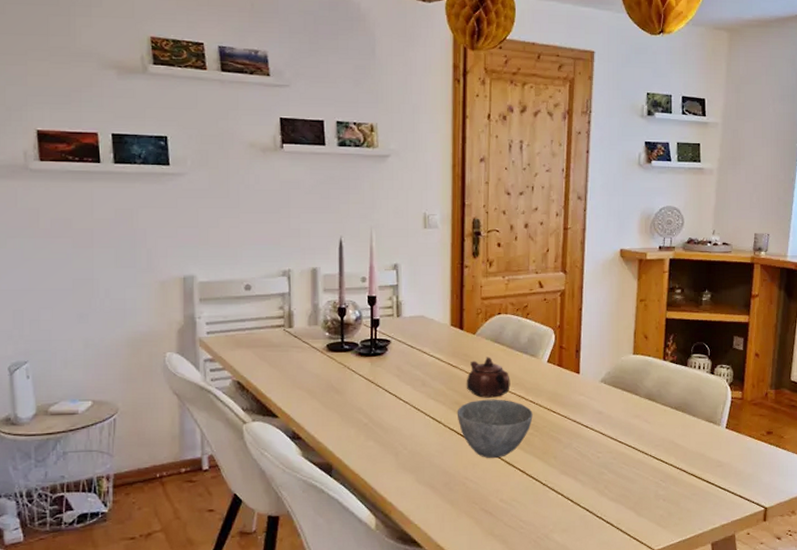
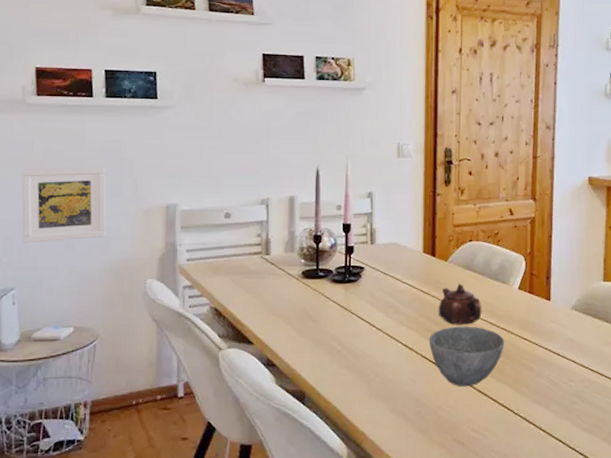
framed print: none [29,237,122,316] -> present [21,167,107,243]

